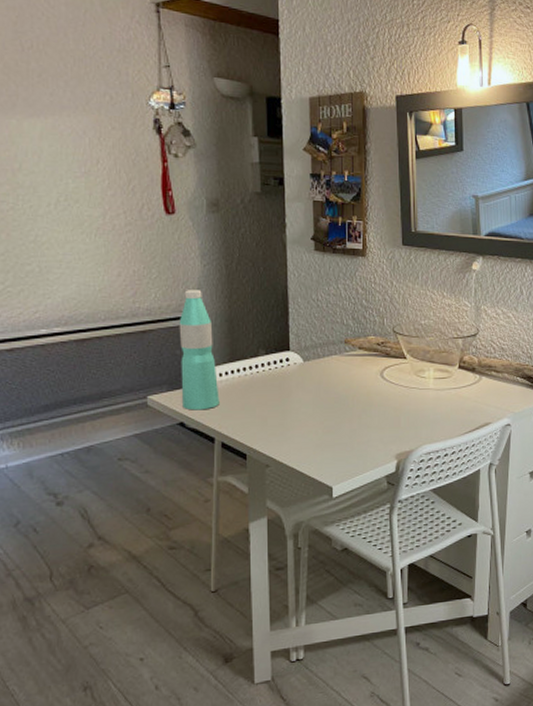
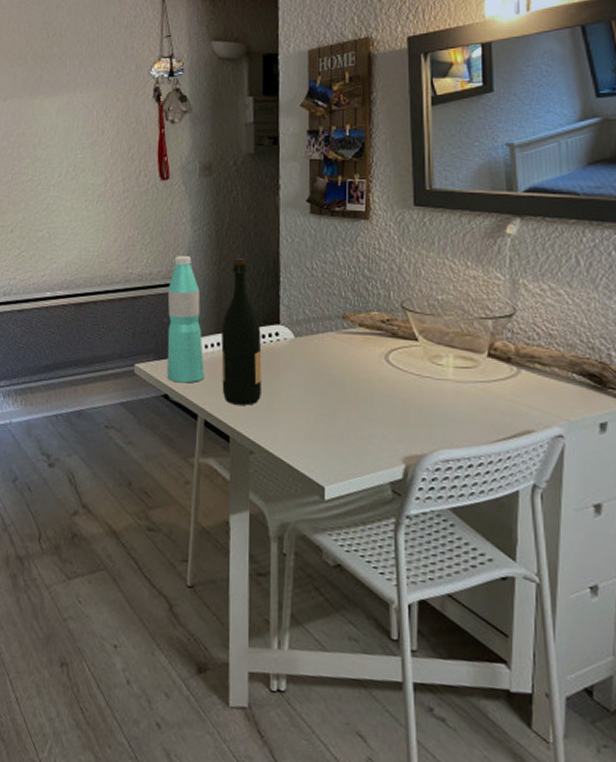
wine bottle: none [235,290,275,426] -> present [221,257,262,406]

